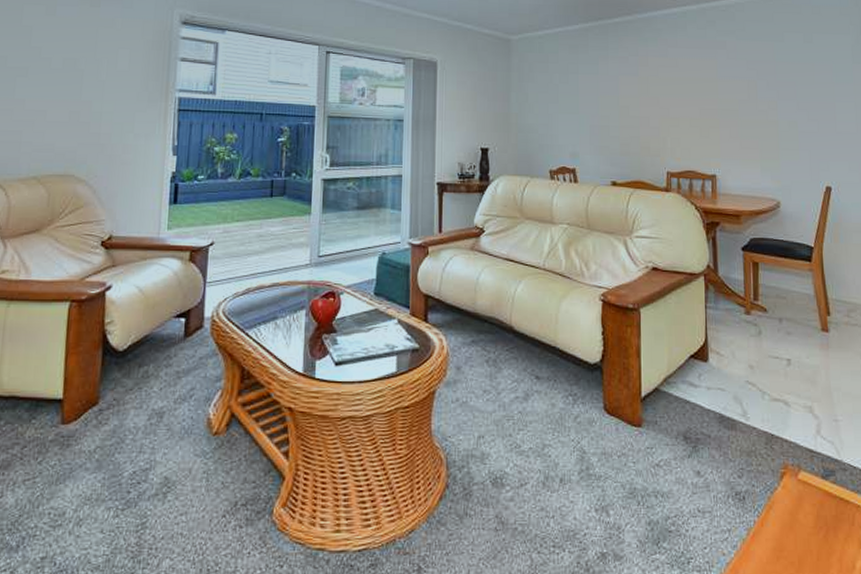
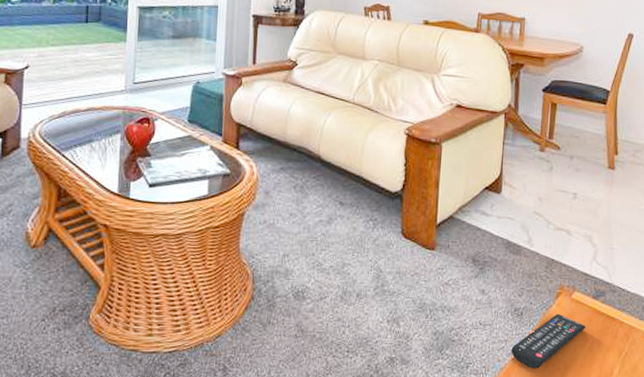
remote control: none [736,497,818,563] -> present [511,313,586,369]

